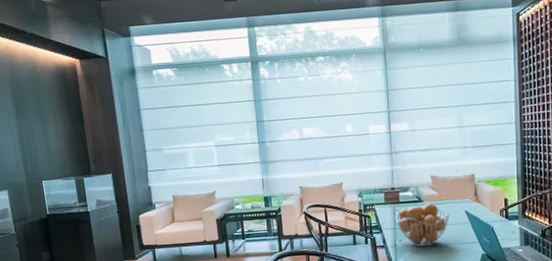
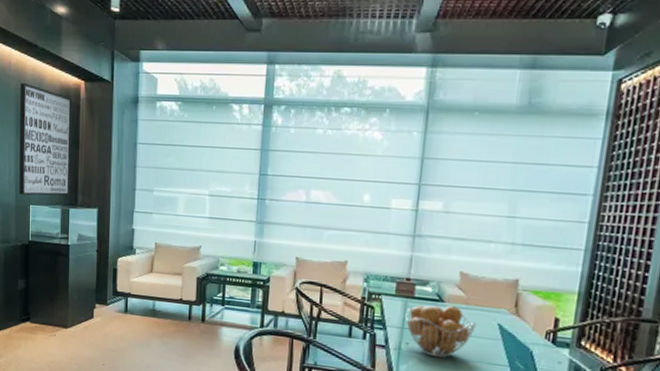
wall art: none [13,67,83,173] -> present [19,83,72,196]

